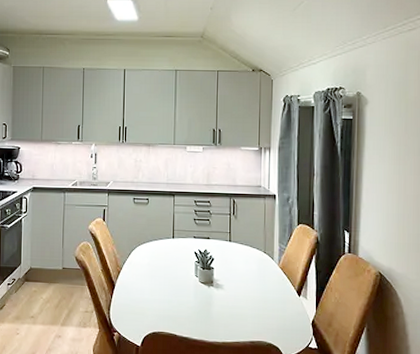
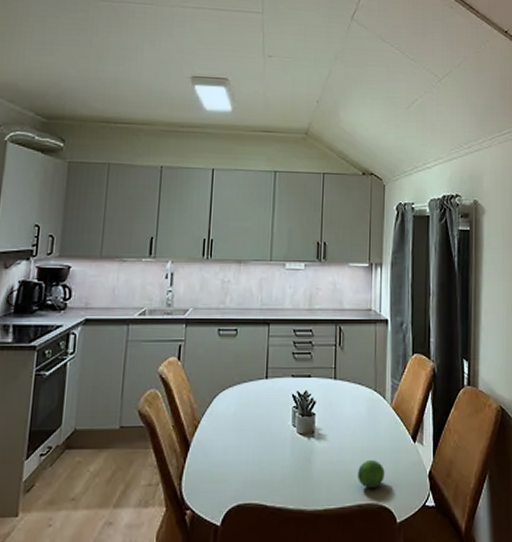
fruit: none [250,307,273,329] -> present [358,460,385,488]

